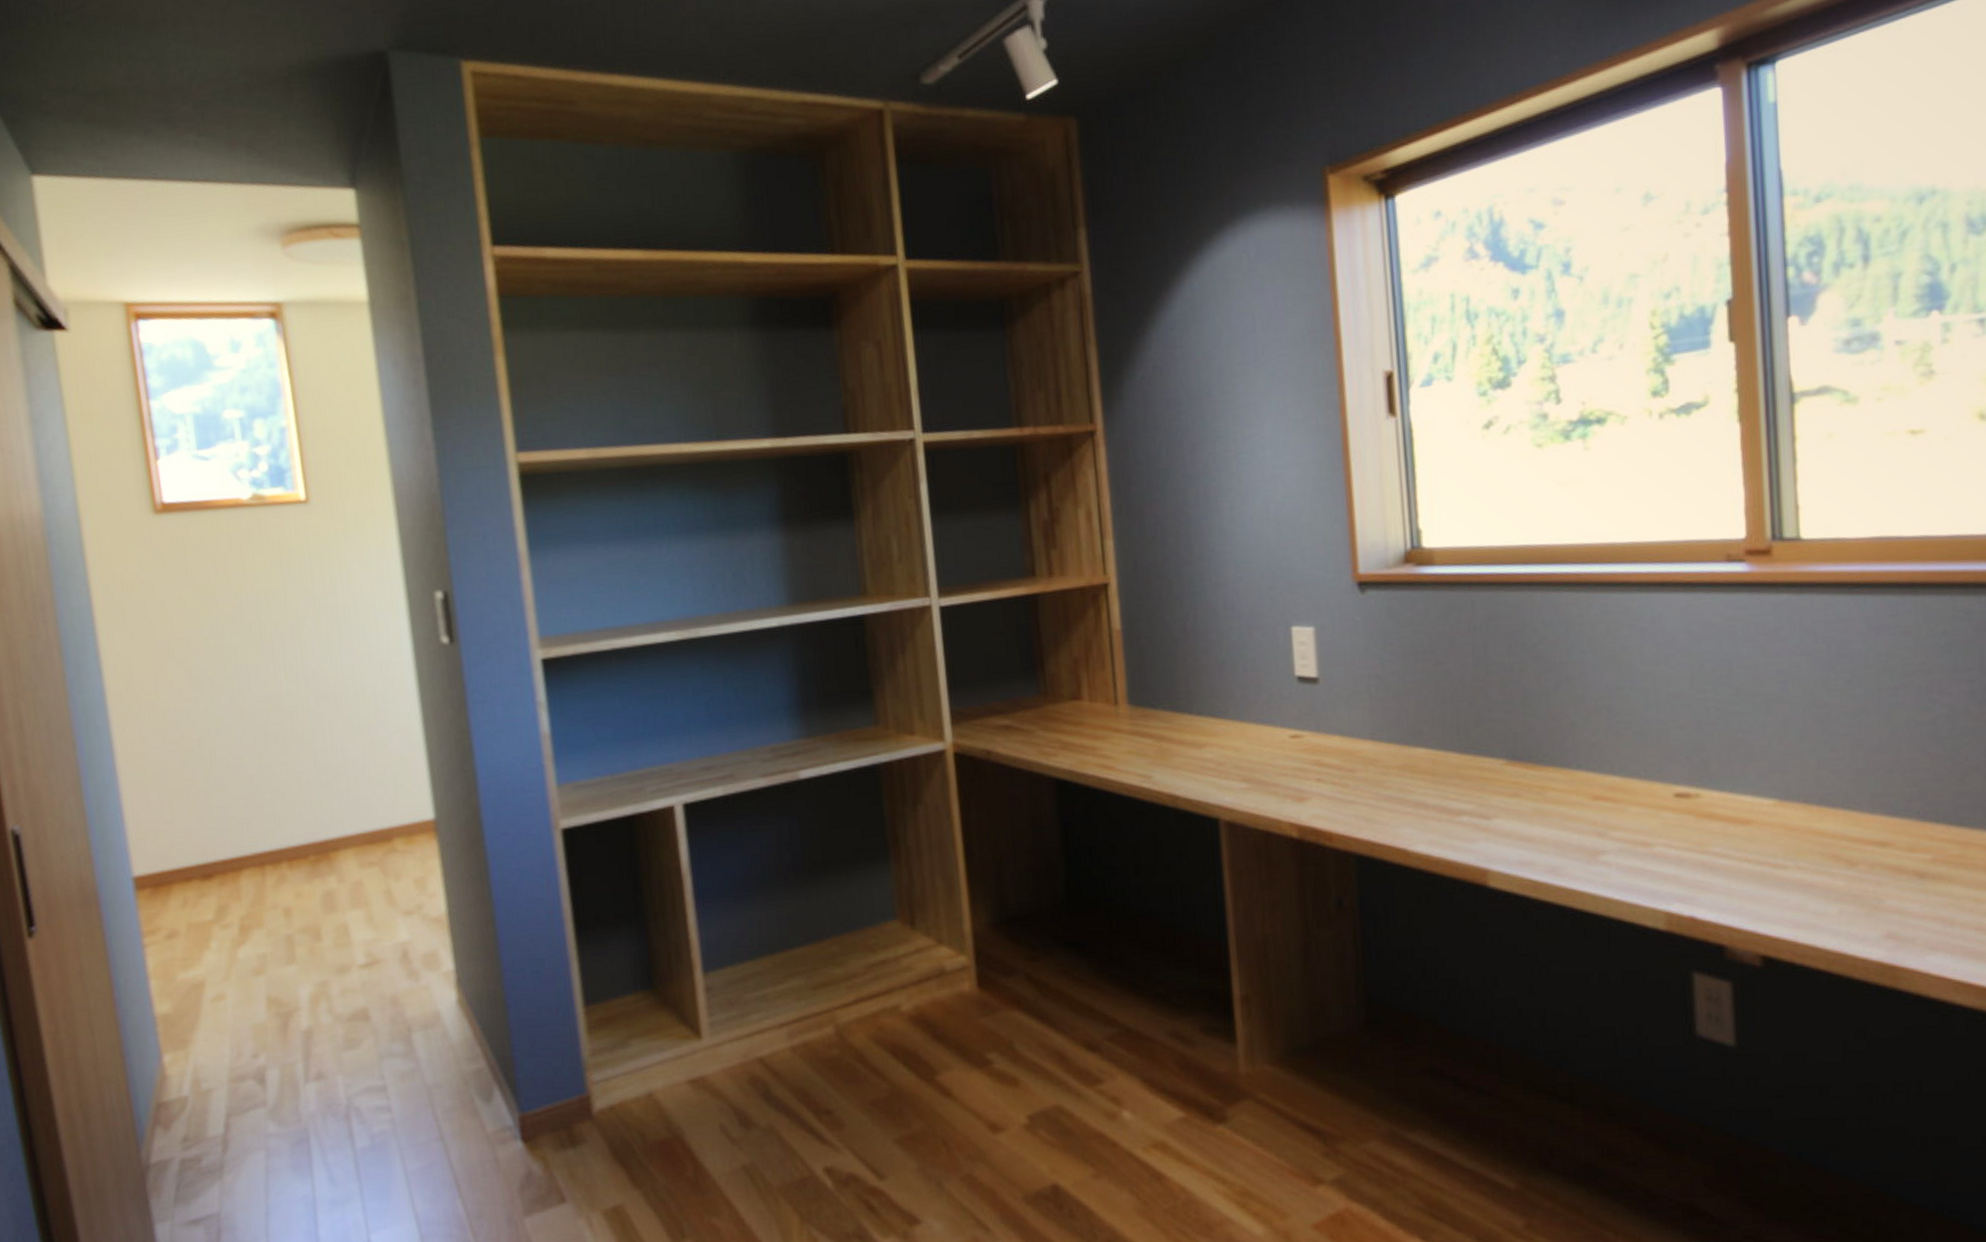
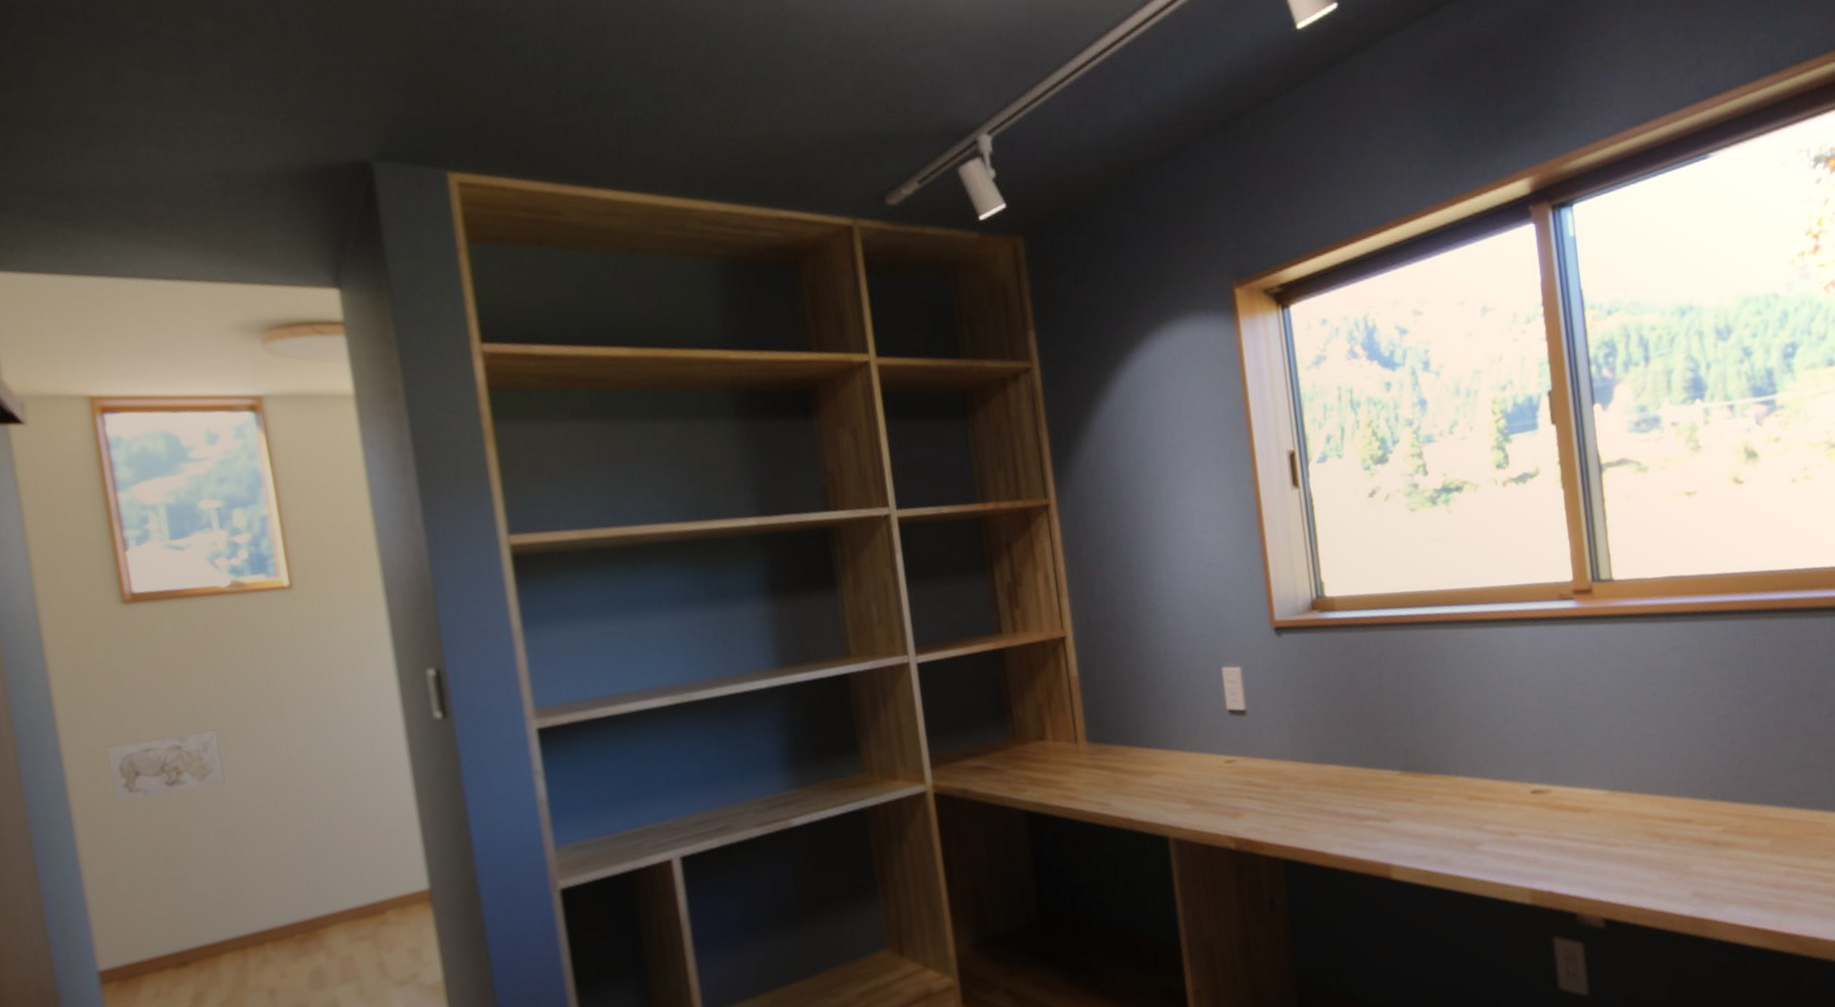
wall art: none [140,644,246,714] -> present [106,729,226,804]

